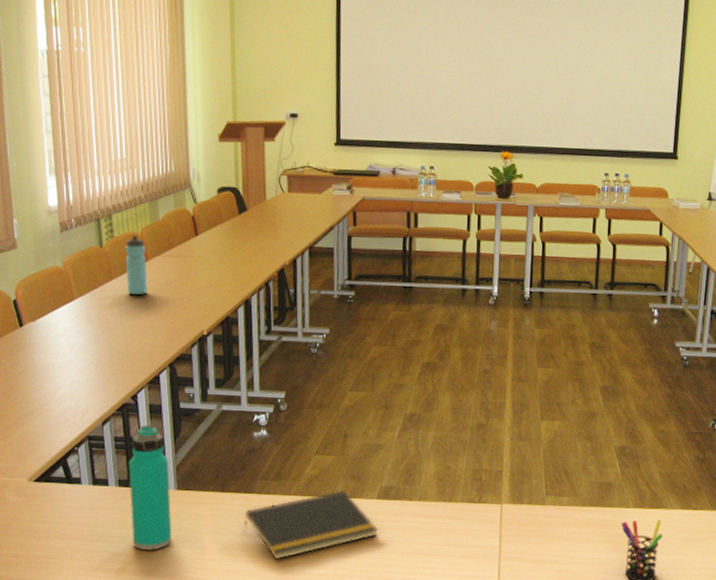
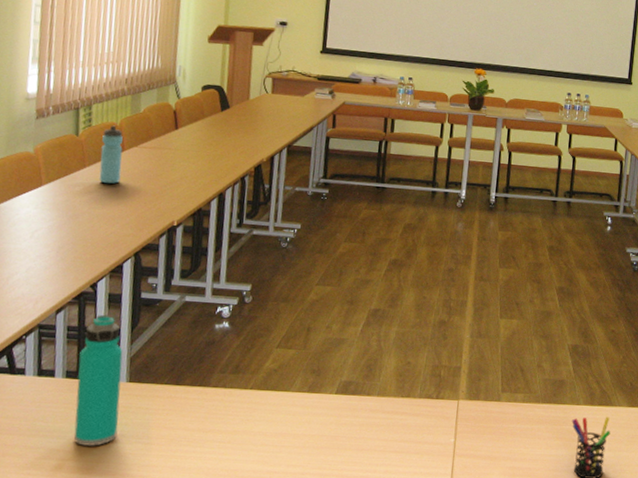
notepad: present [243,489,379,560] -> none [194,384,335,457]

